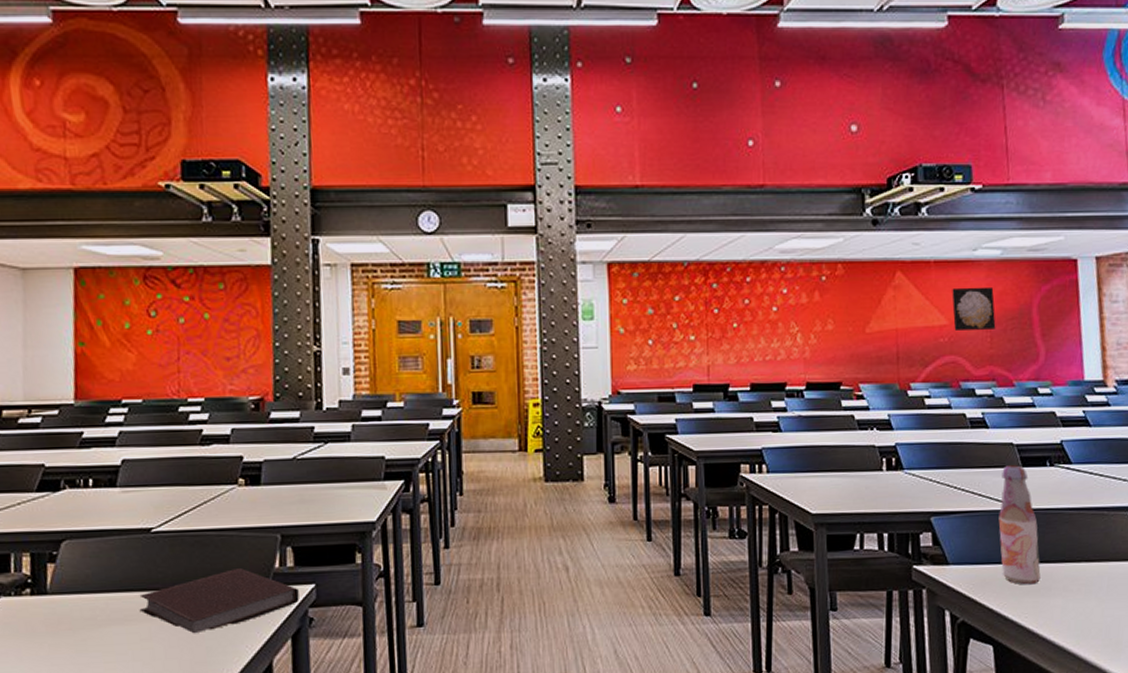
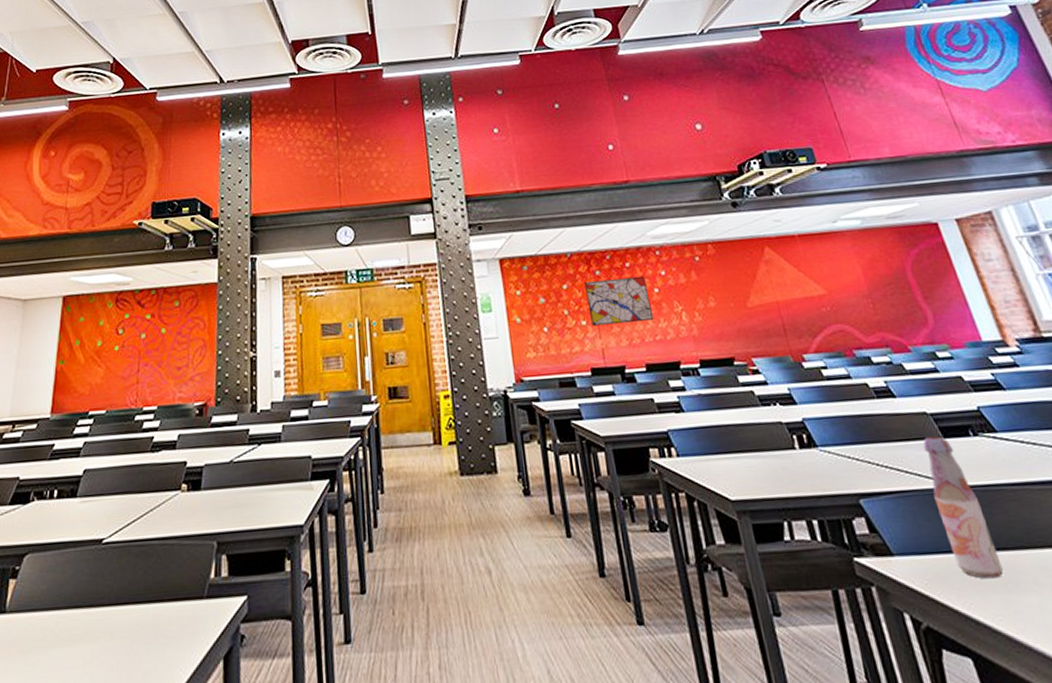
notebook: present [139,569,299,634] -> none [85,580,232,656]
wall art: none [699,292,767,342] -> present [584,275,654,327]
wall art: present [952,286,996,330] -> none [822,254,875,299]

